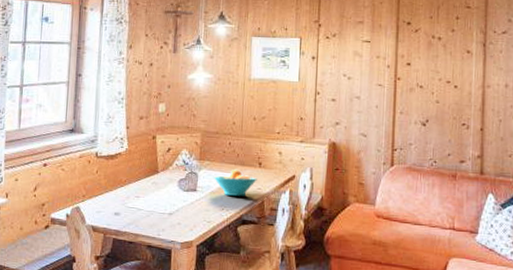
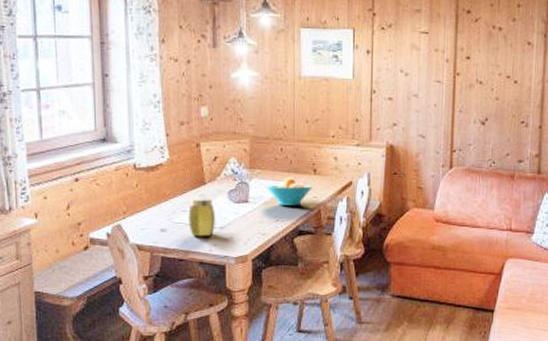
jar: none [140,185,166,222] -> present [188,197,216,237]

